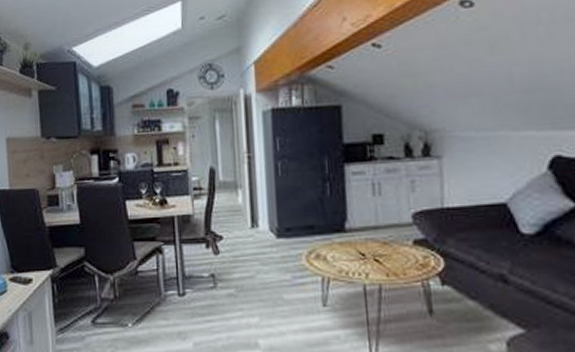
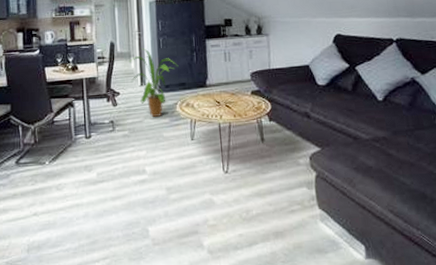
house plant: none [234,176,304,273] -> present [128,48,179,118]

